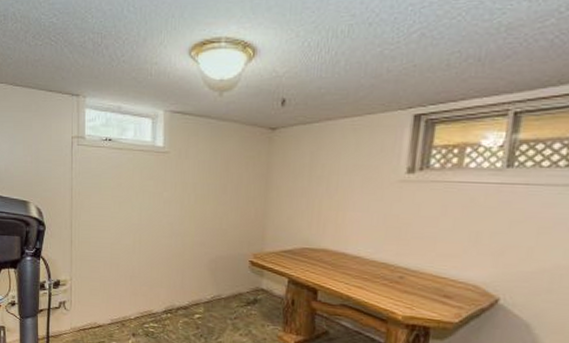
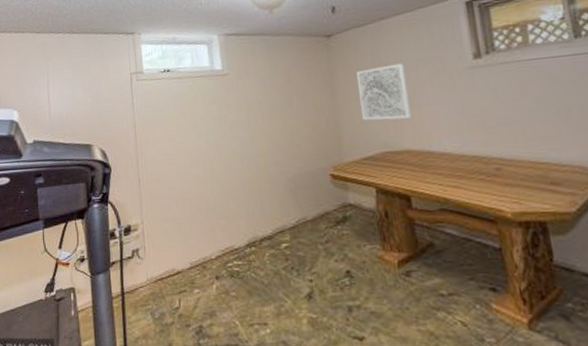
wall art: none [290,166,340,220] -> present [357,63,412,121]

